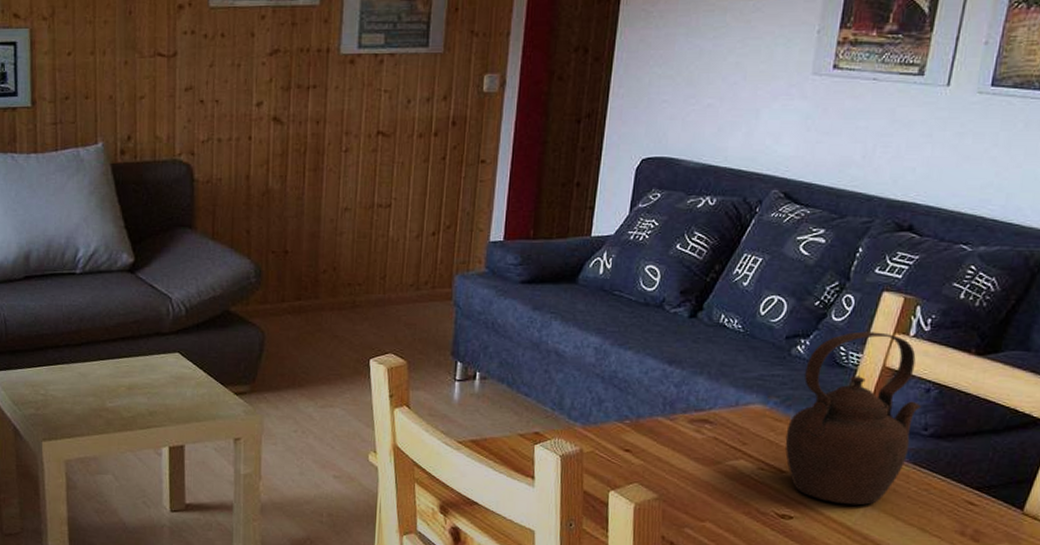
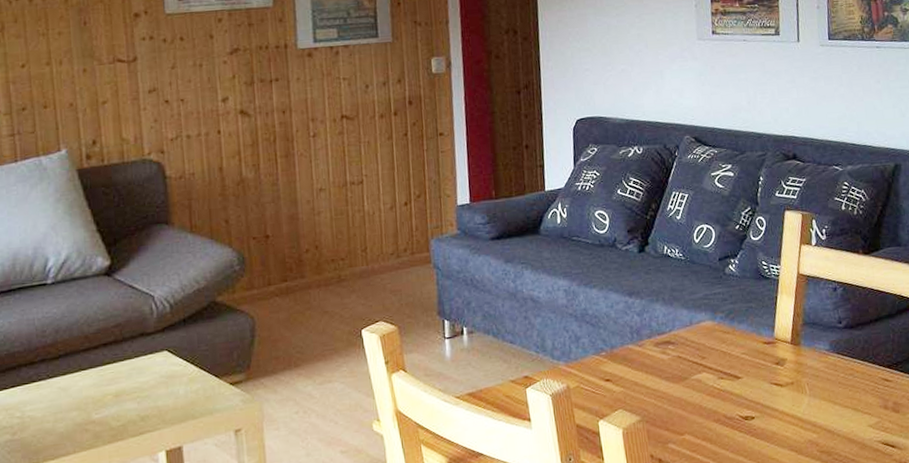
teapot: present [785,331,922,506] -> none [734,245,833,399]

